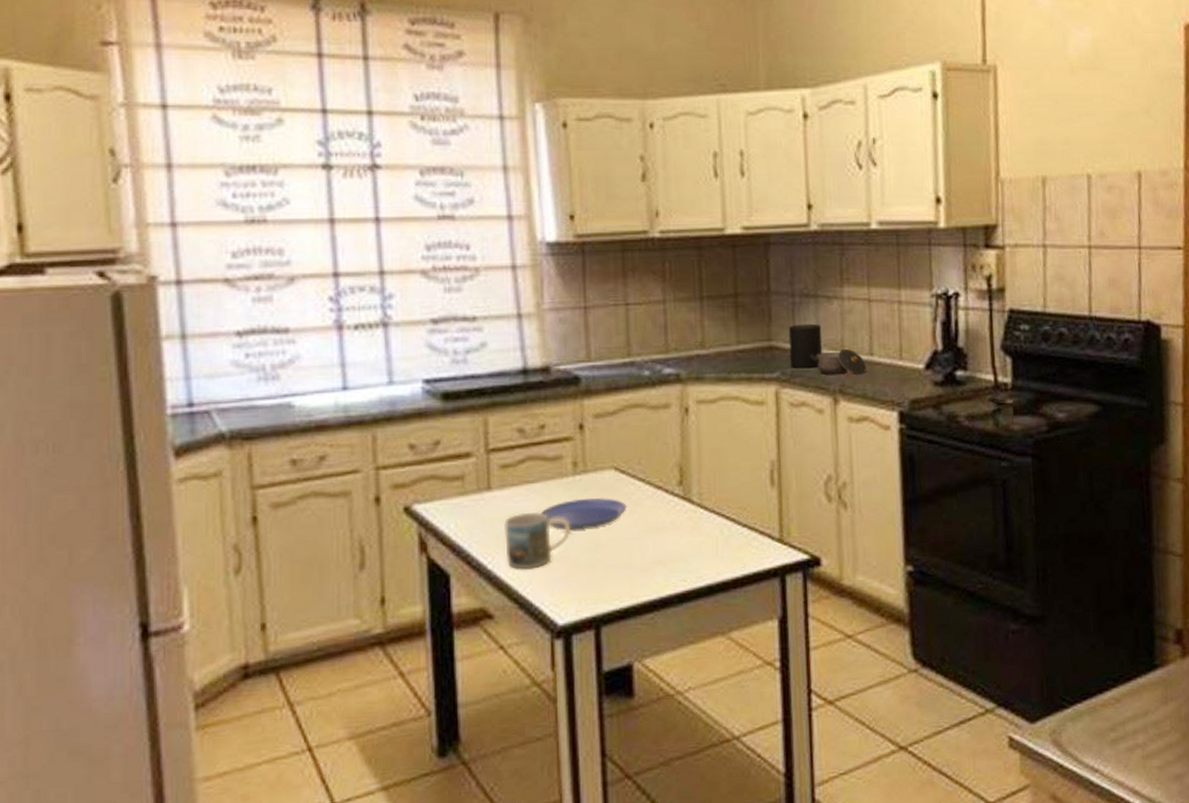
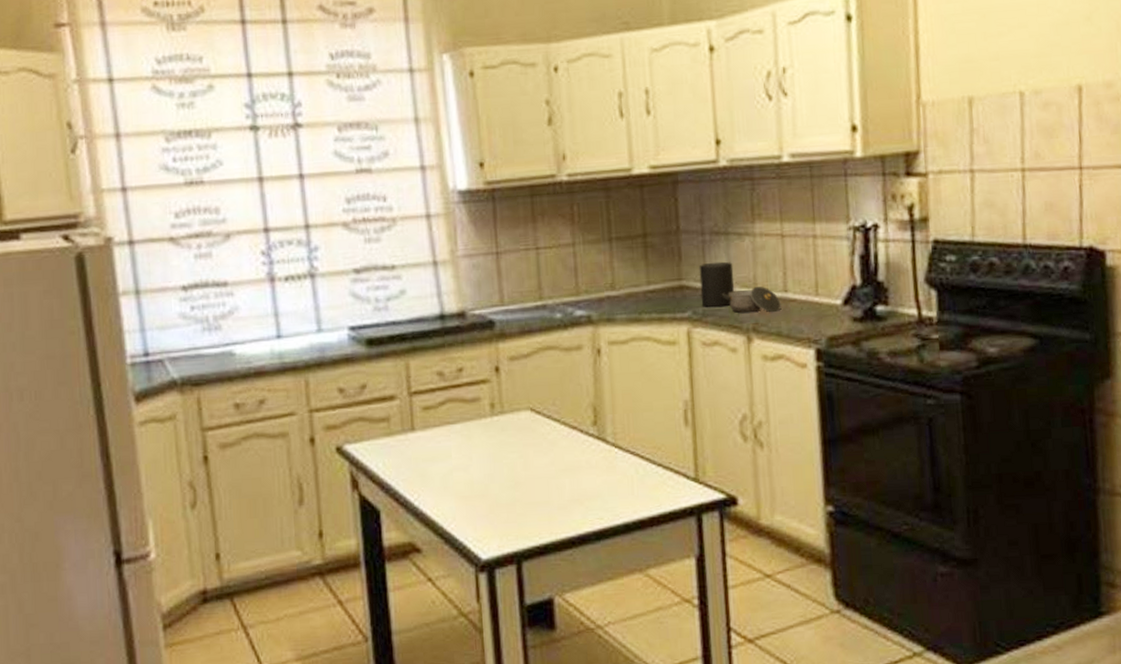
mug: present [504,511,571,570] -> none [428,451,491,506]
plate: present [540,498,627,529] -> none [460,438,543,468]

